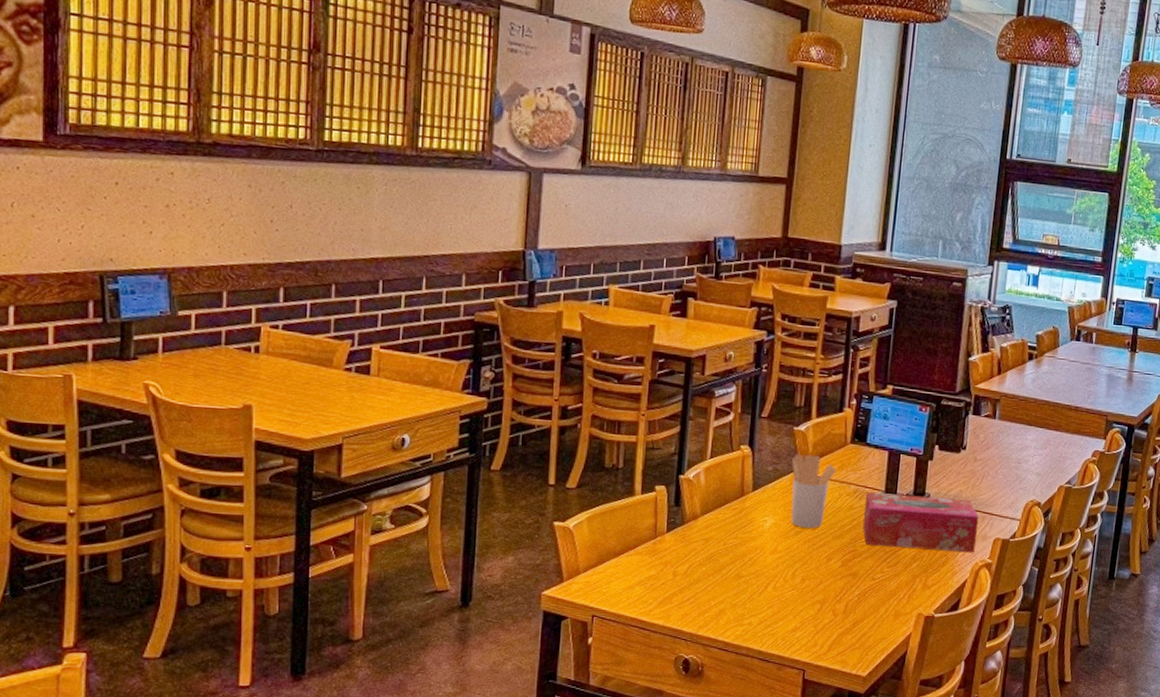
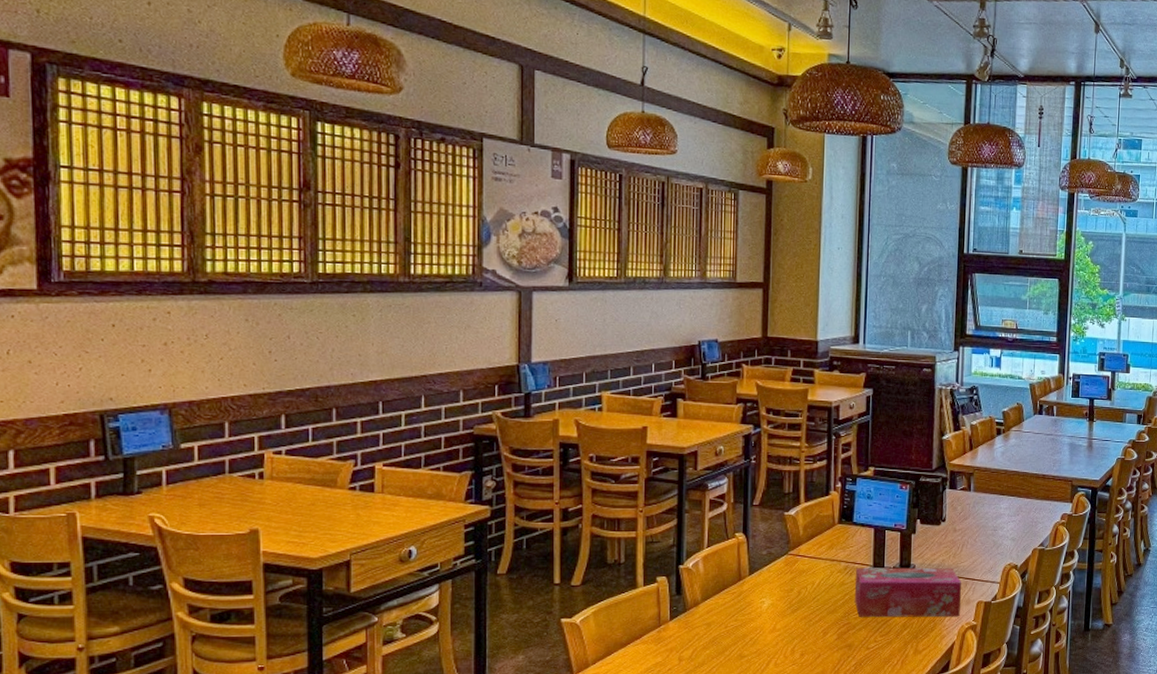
utensil holder: present [791,454,837,529] -> none [784,537,827,606]

